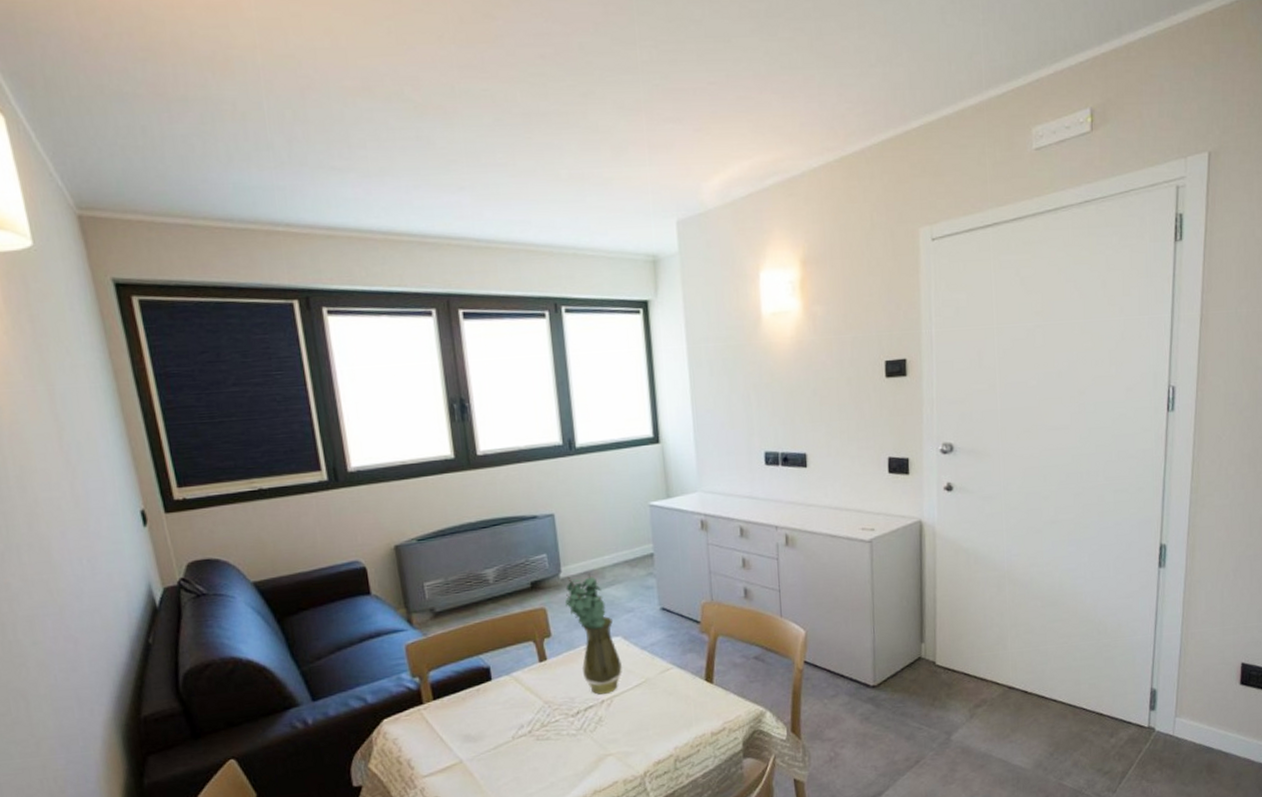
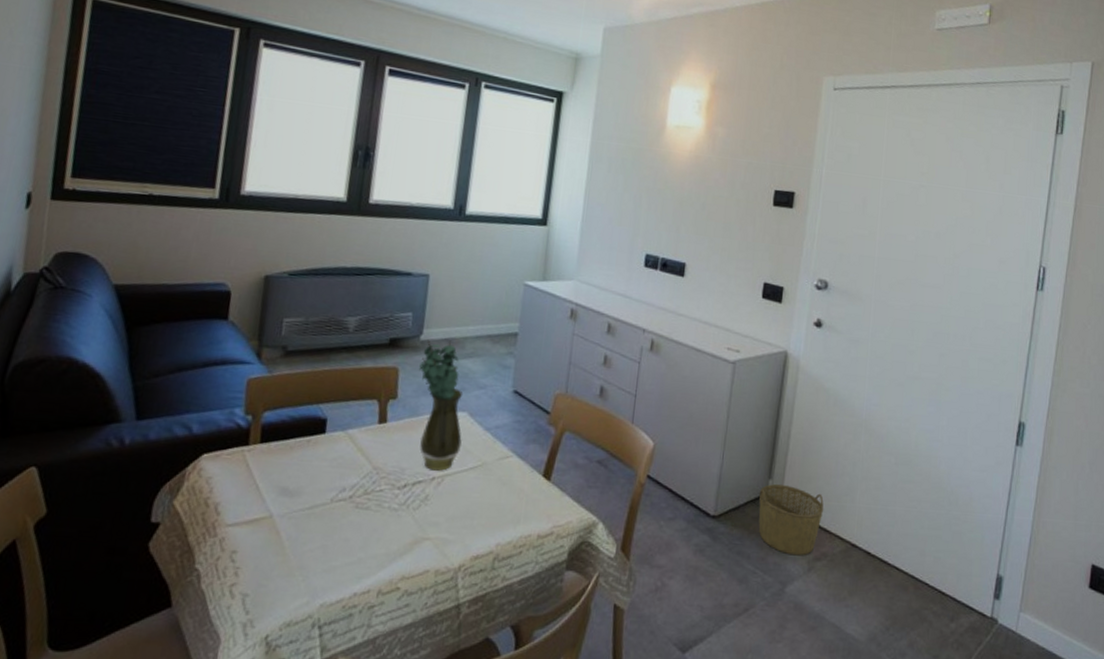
basket: none [913,645,977,707] -> present [758,484,824,556]

